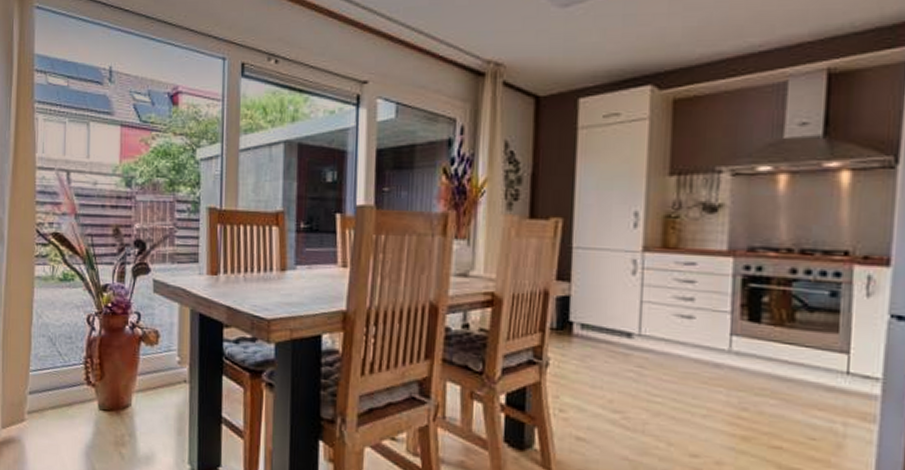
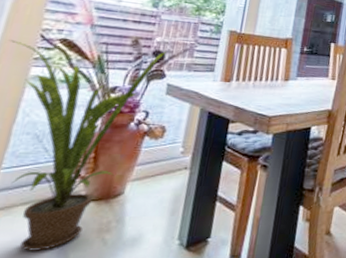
house plant: none [13,237,147,457] -> present [8,40,167,251]

